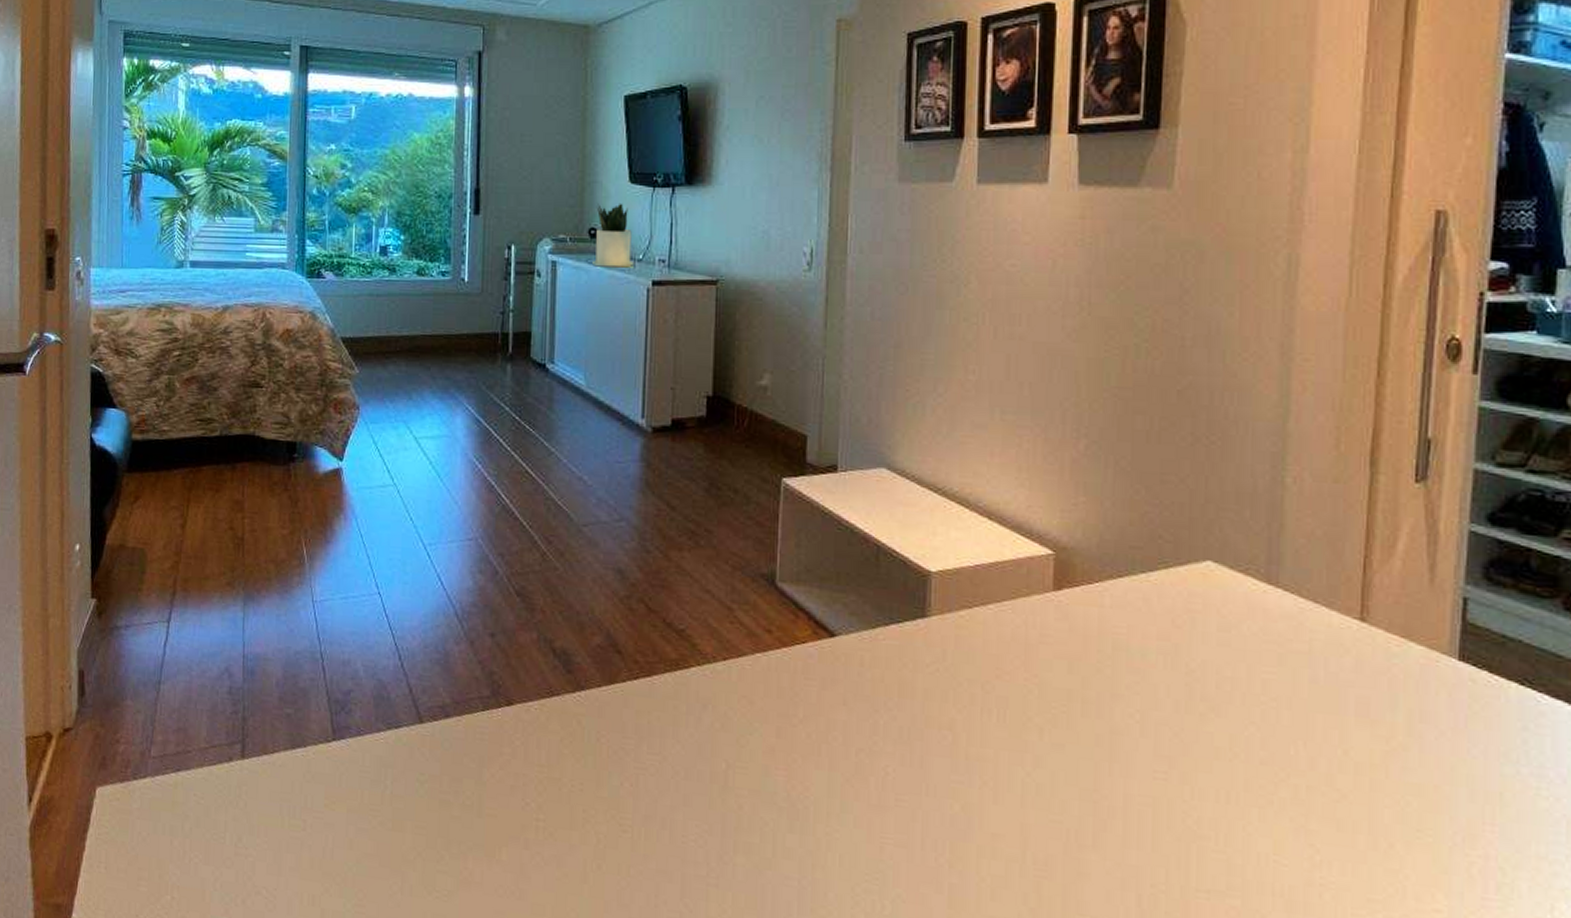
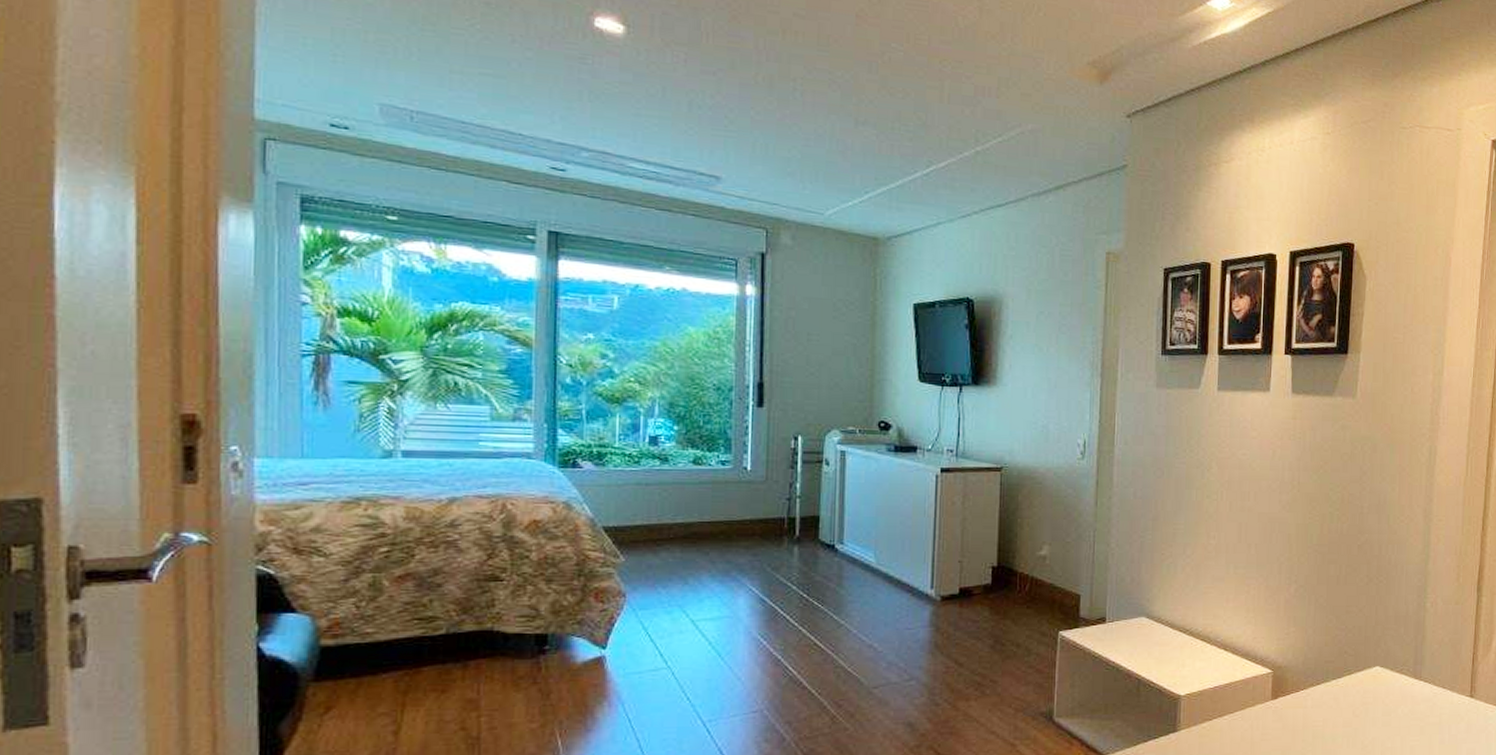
planter: present [591,203,634,269] -> none [881,399,923,458]

